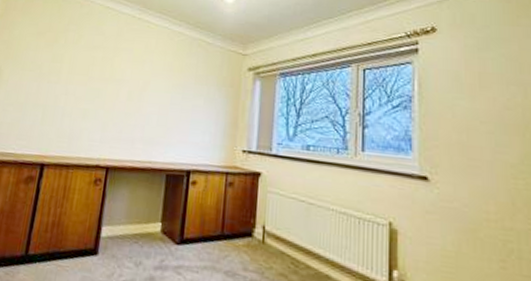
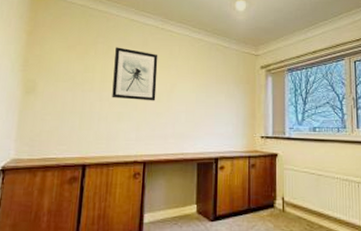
wall art: none [78,36,133,100] -> present [112,47,158,101]

